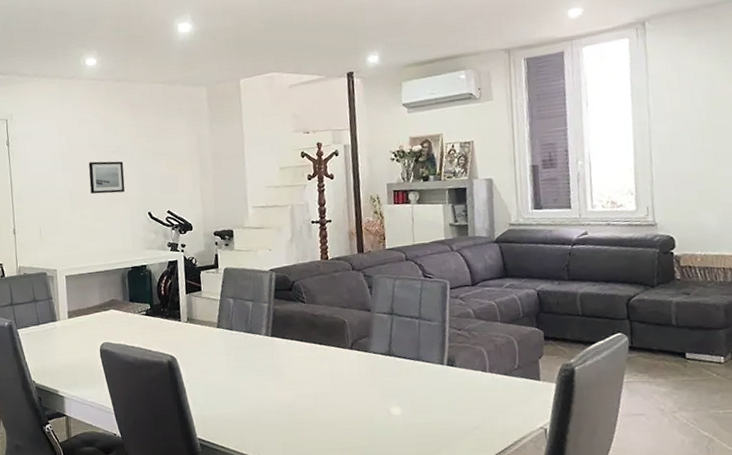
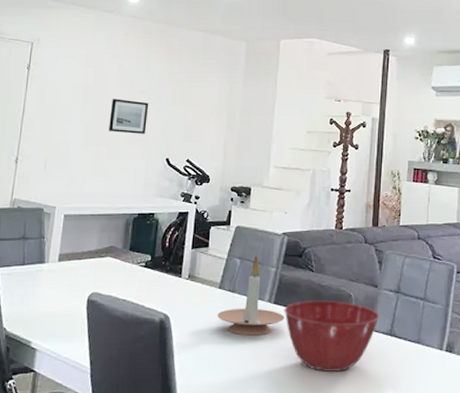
candle holder: none [219,294,284,368] -> present [217,256,285,336]
mixing bowl: none [281,328,377,395] -> present [284,301,380,372]

